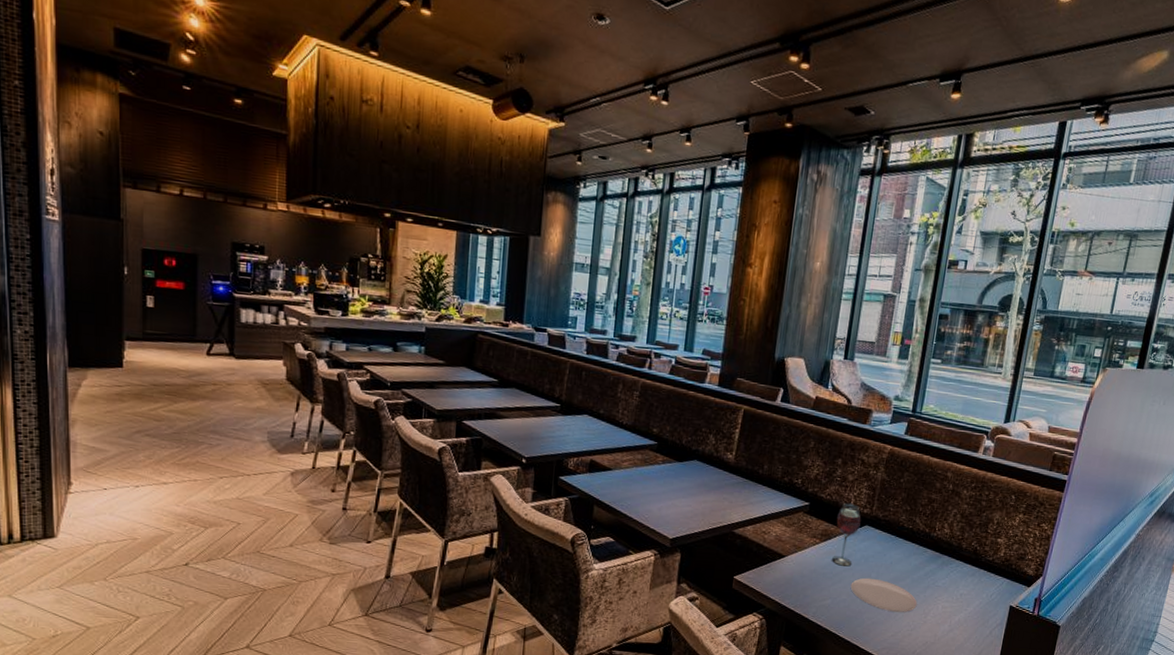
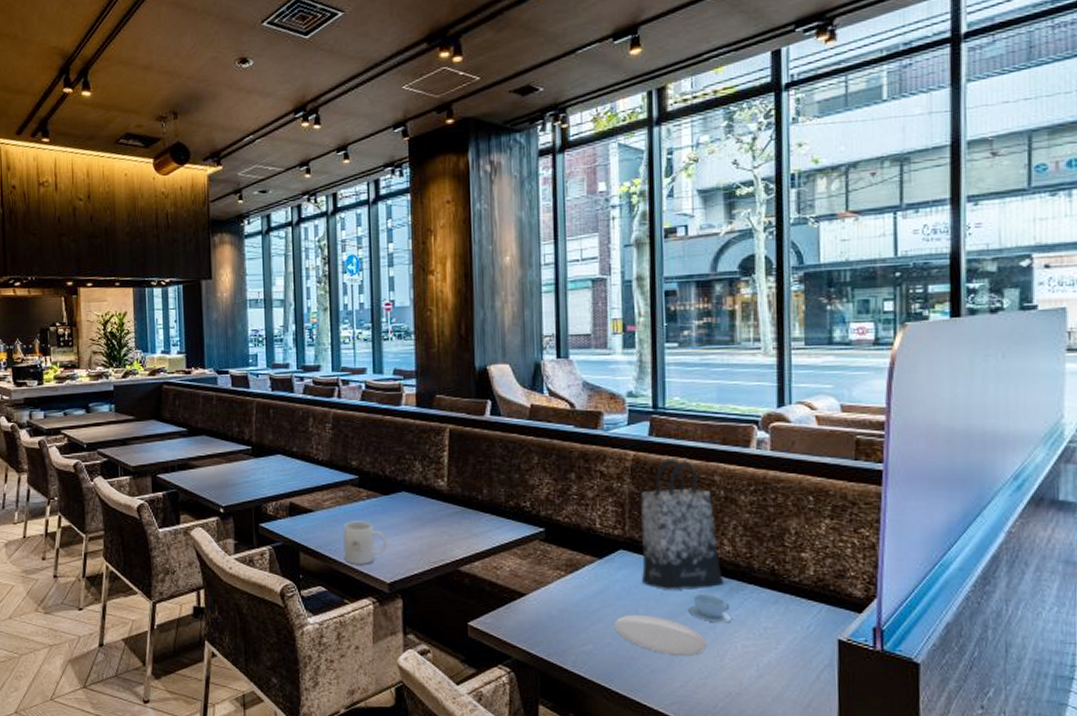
mug: none [634,482,675,521] -> present [343,521,388,564]
wineglass: present [832,502,862,567] -> none [581,524,613,602]
shopping bag: none [878,455,943,560] -> present [641,460,724,590]
teacup: none [908,564,940,589] -> present [688,593,732,623]

